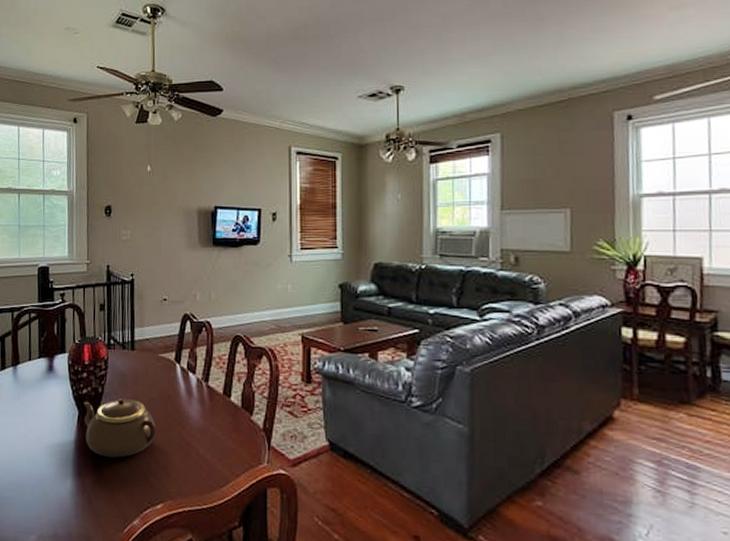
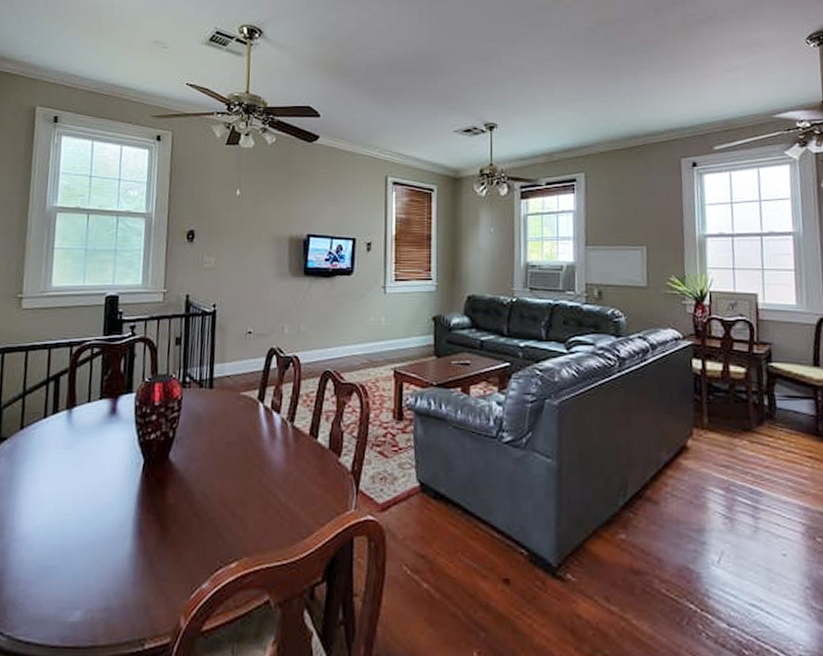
teapot: present [84,399,156,458] -> none [150,444,234,512]

